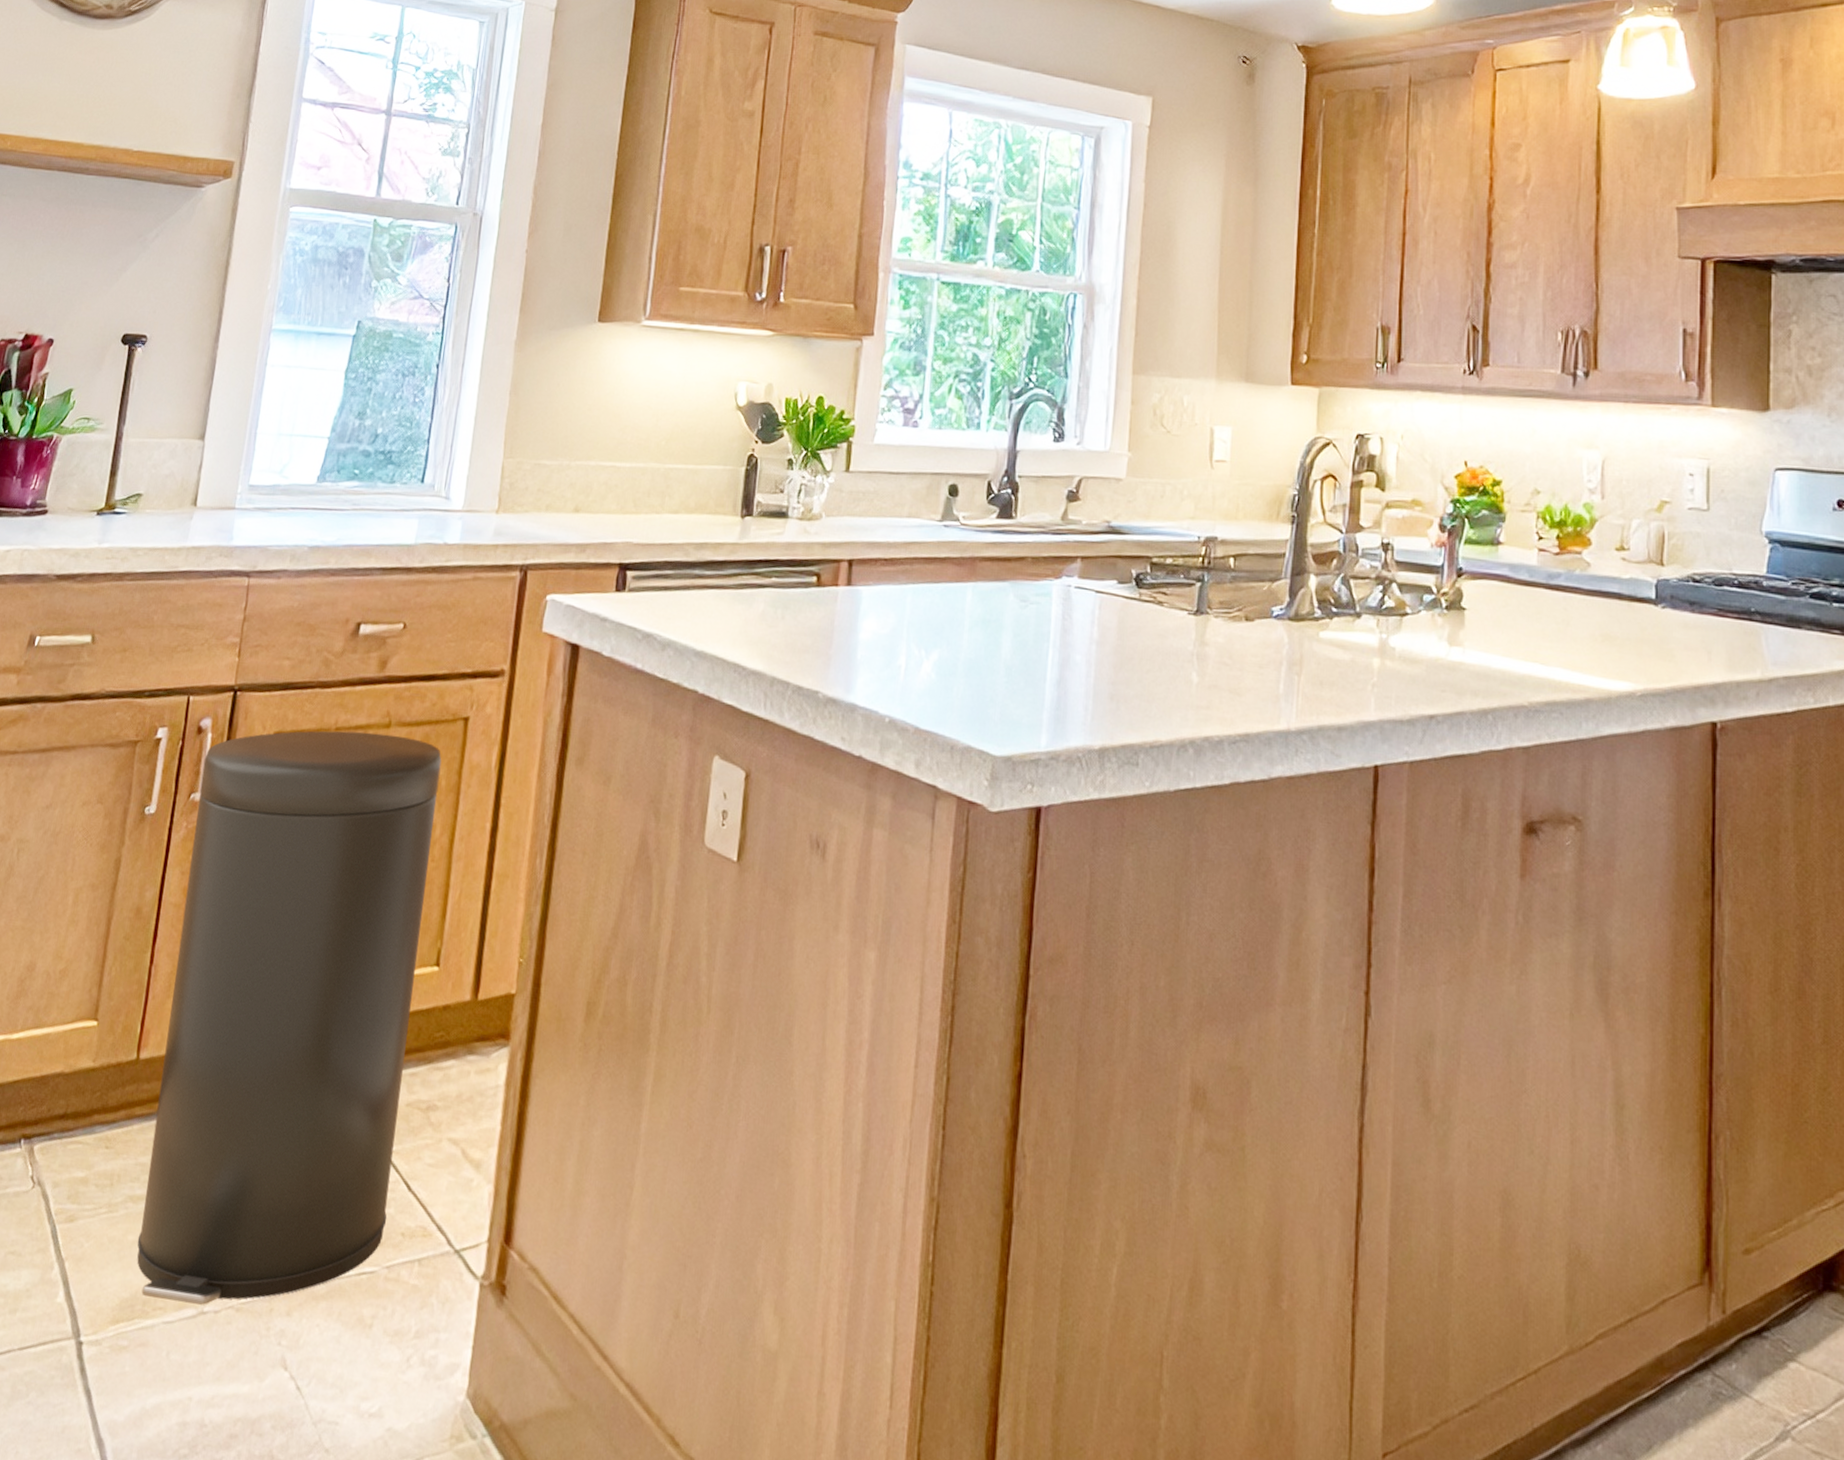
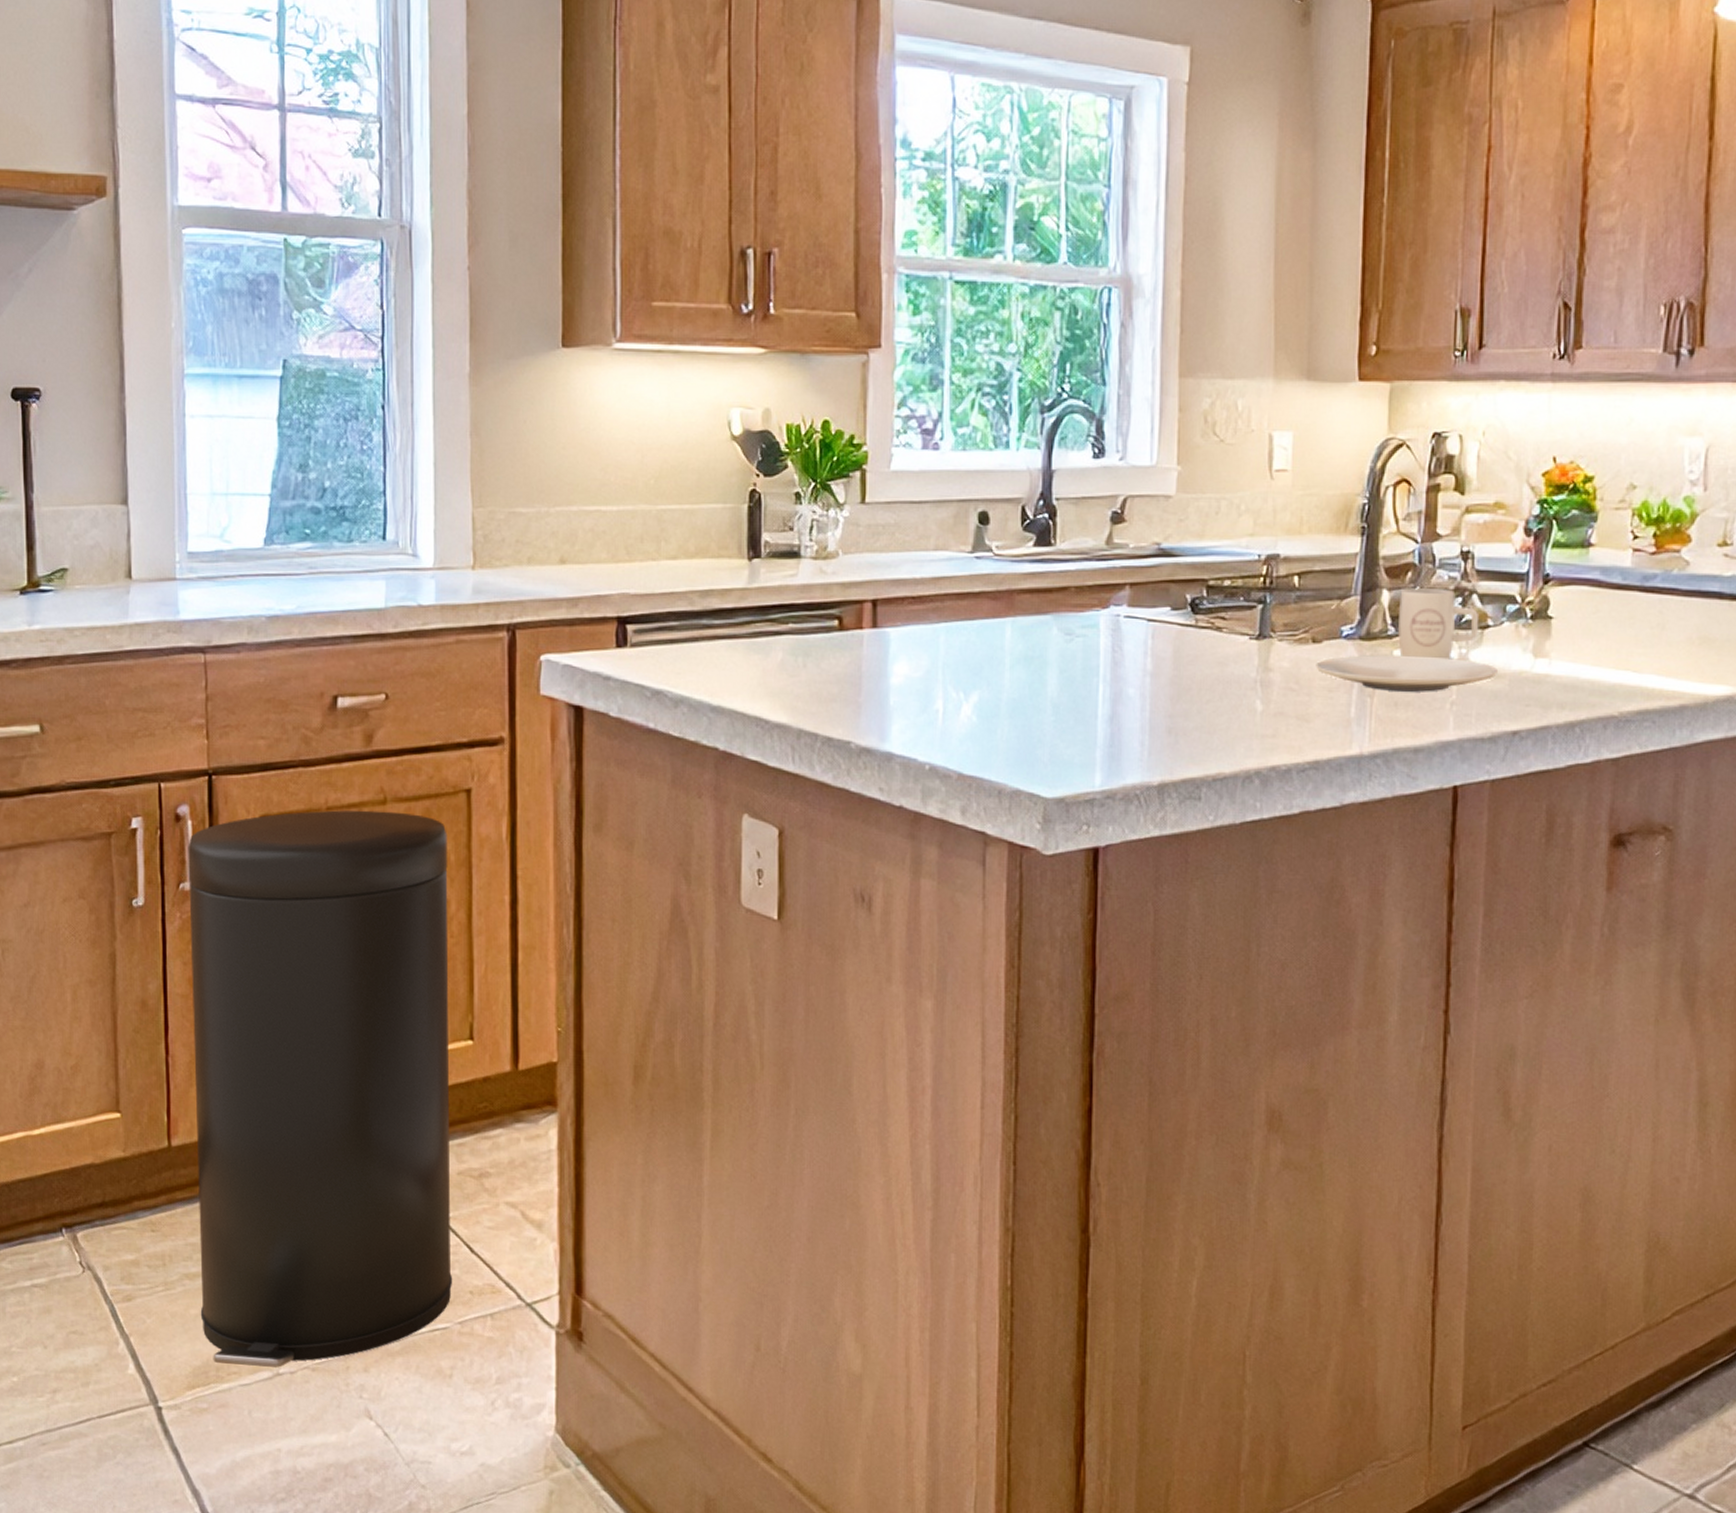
plate: none [1248,635,1415,674] -> present [1316,654,1498,692]
mug: none [1324,574,1399,643] -> present [1398,588,1480,660]

